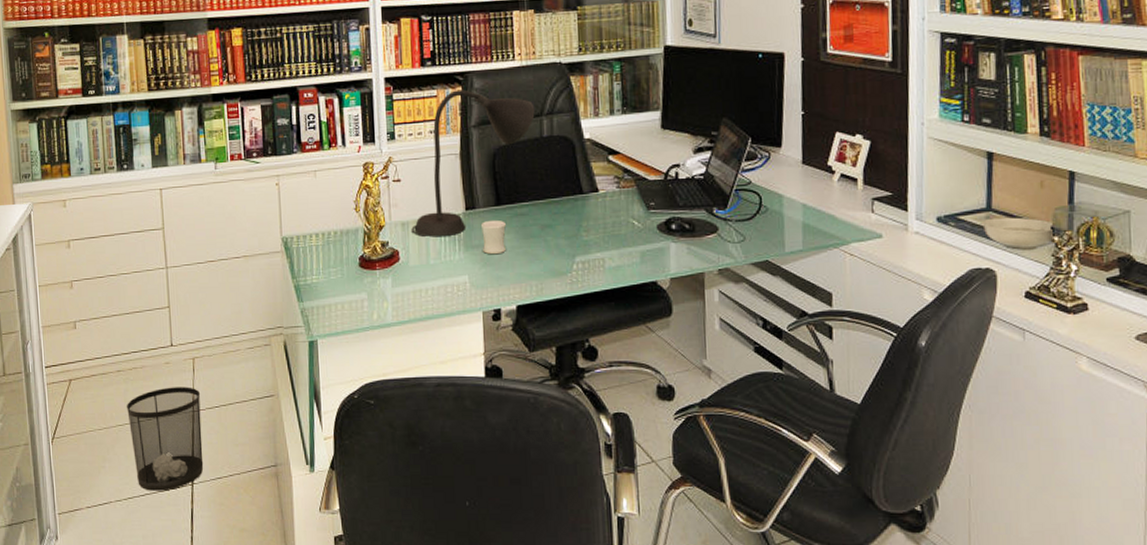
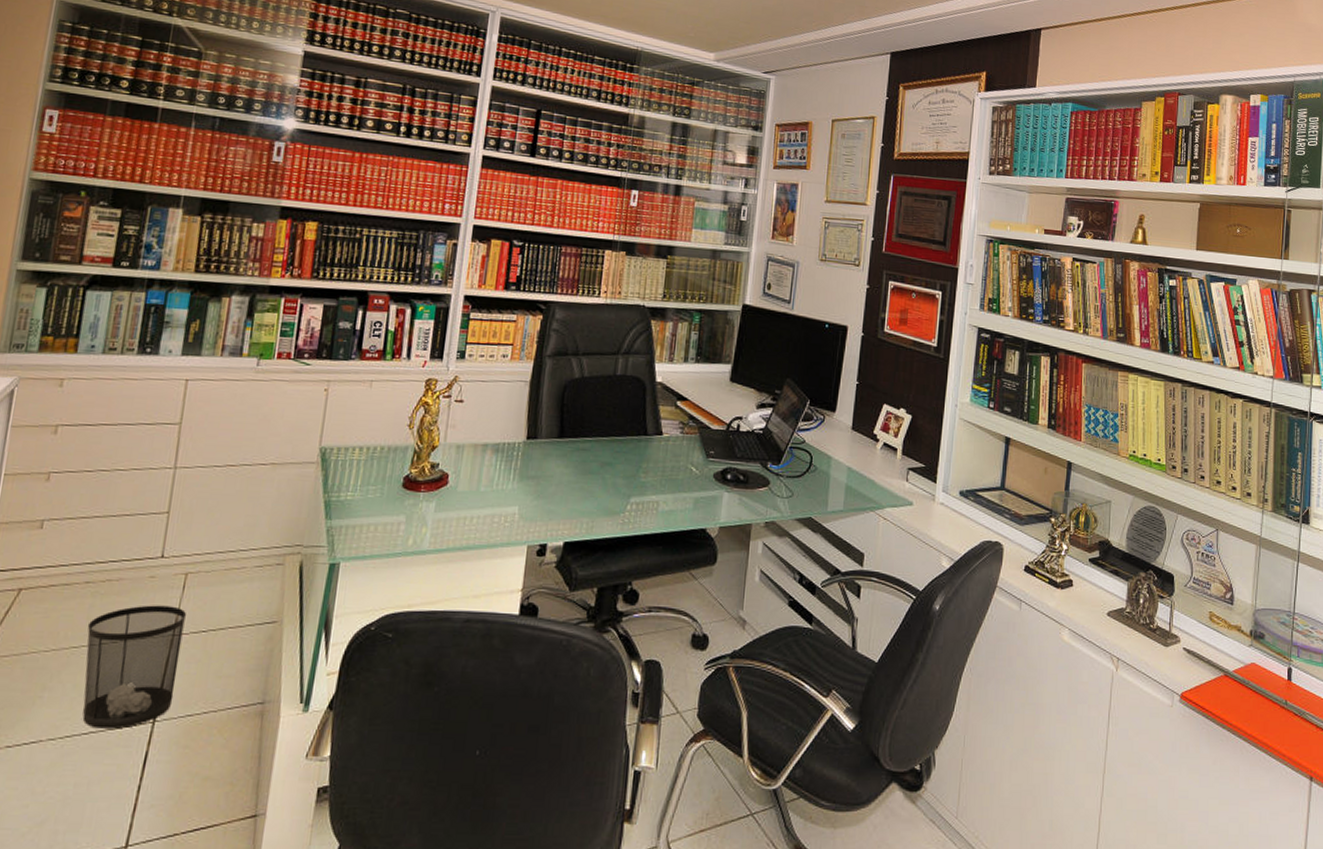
desk lamp: present [411,89,535,237] -> none [466,318,613,465]
mug: present [480,219,506,255] -> none [538,452,566,488]
bowl: present [982,217,1056,250] -> none [996,496,1053,528]

